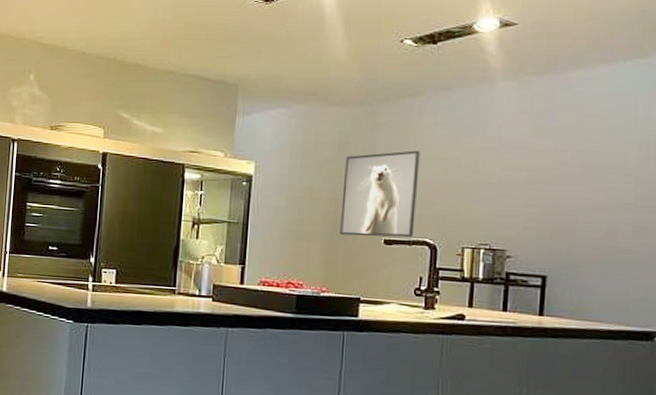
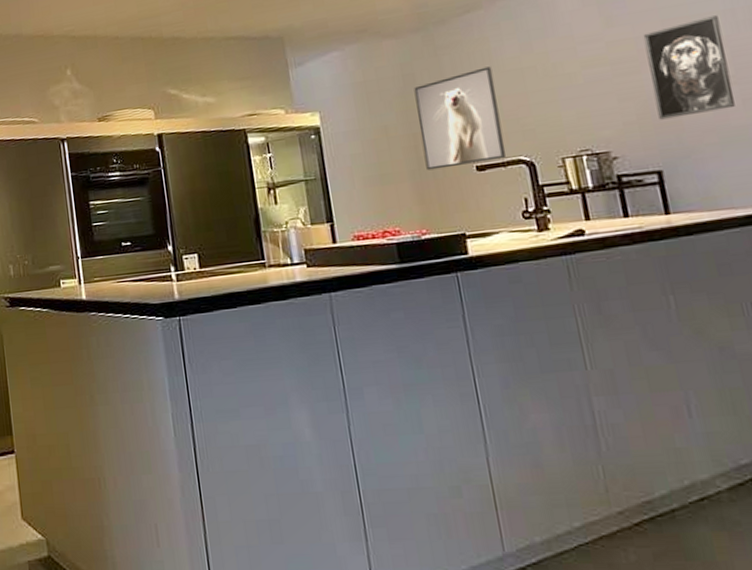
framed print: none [557,145,633,233] -> present [643,15,735,120]

